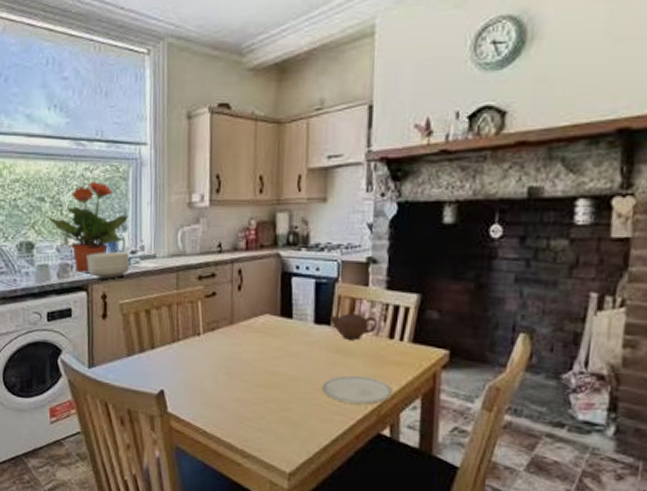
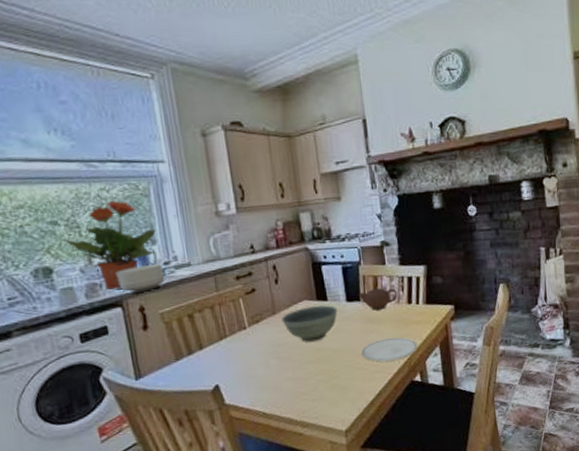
bowl: none [238,322,302,363] -> present [281,305,338,342]

